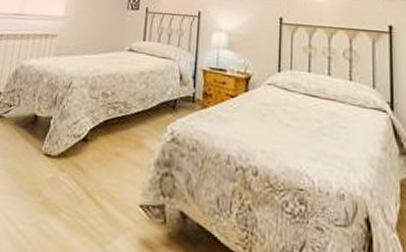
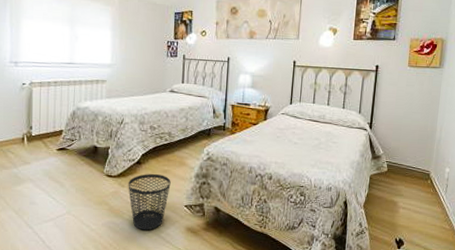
wastebasket: none [69,155,124,239] -> present [128,174,171,231]

